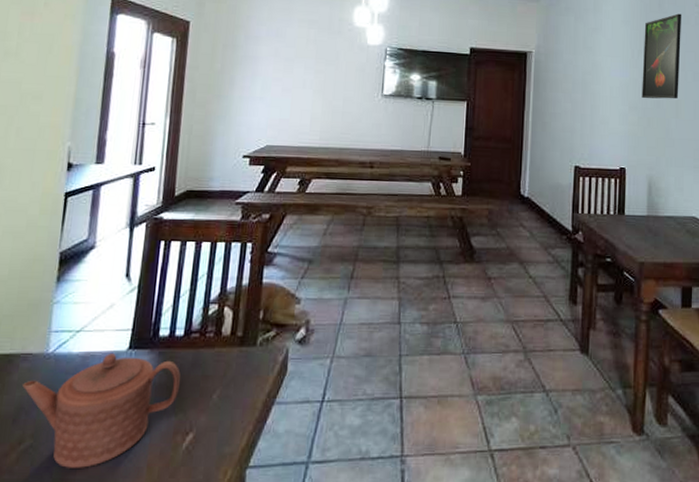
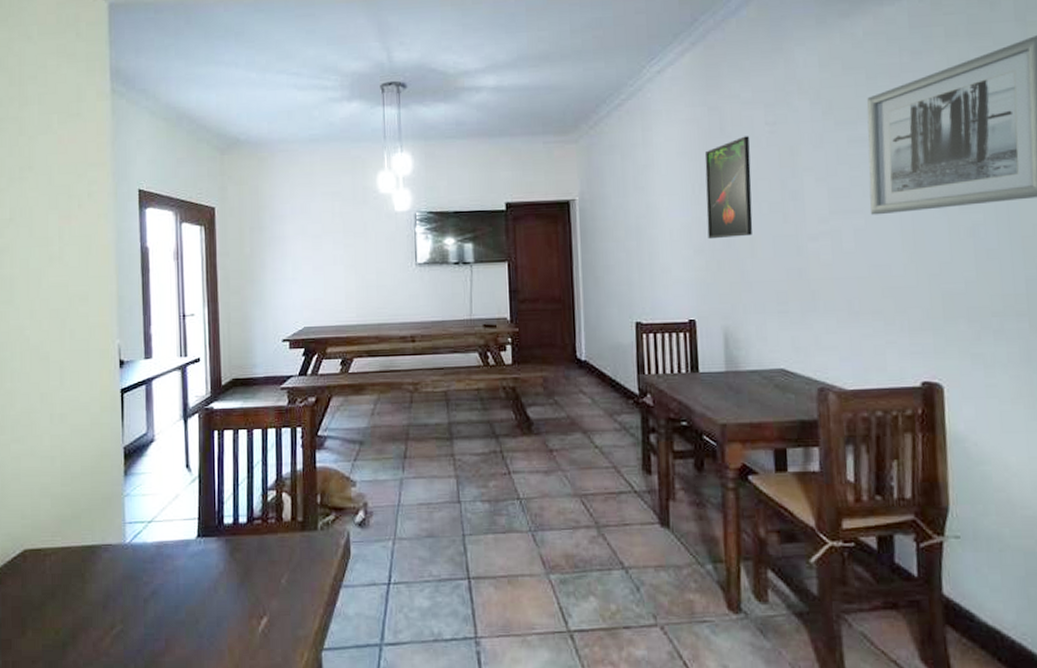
teapot: present [22,353,181,468] -> none [107,542,249,651]

